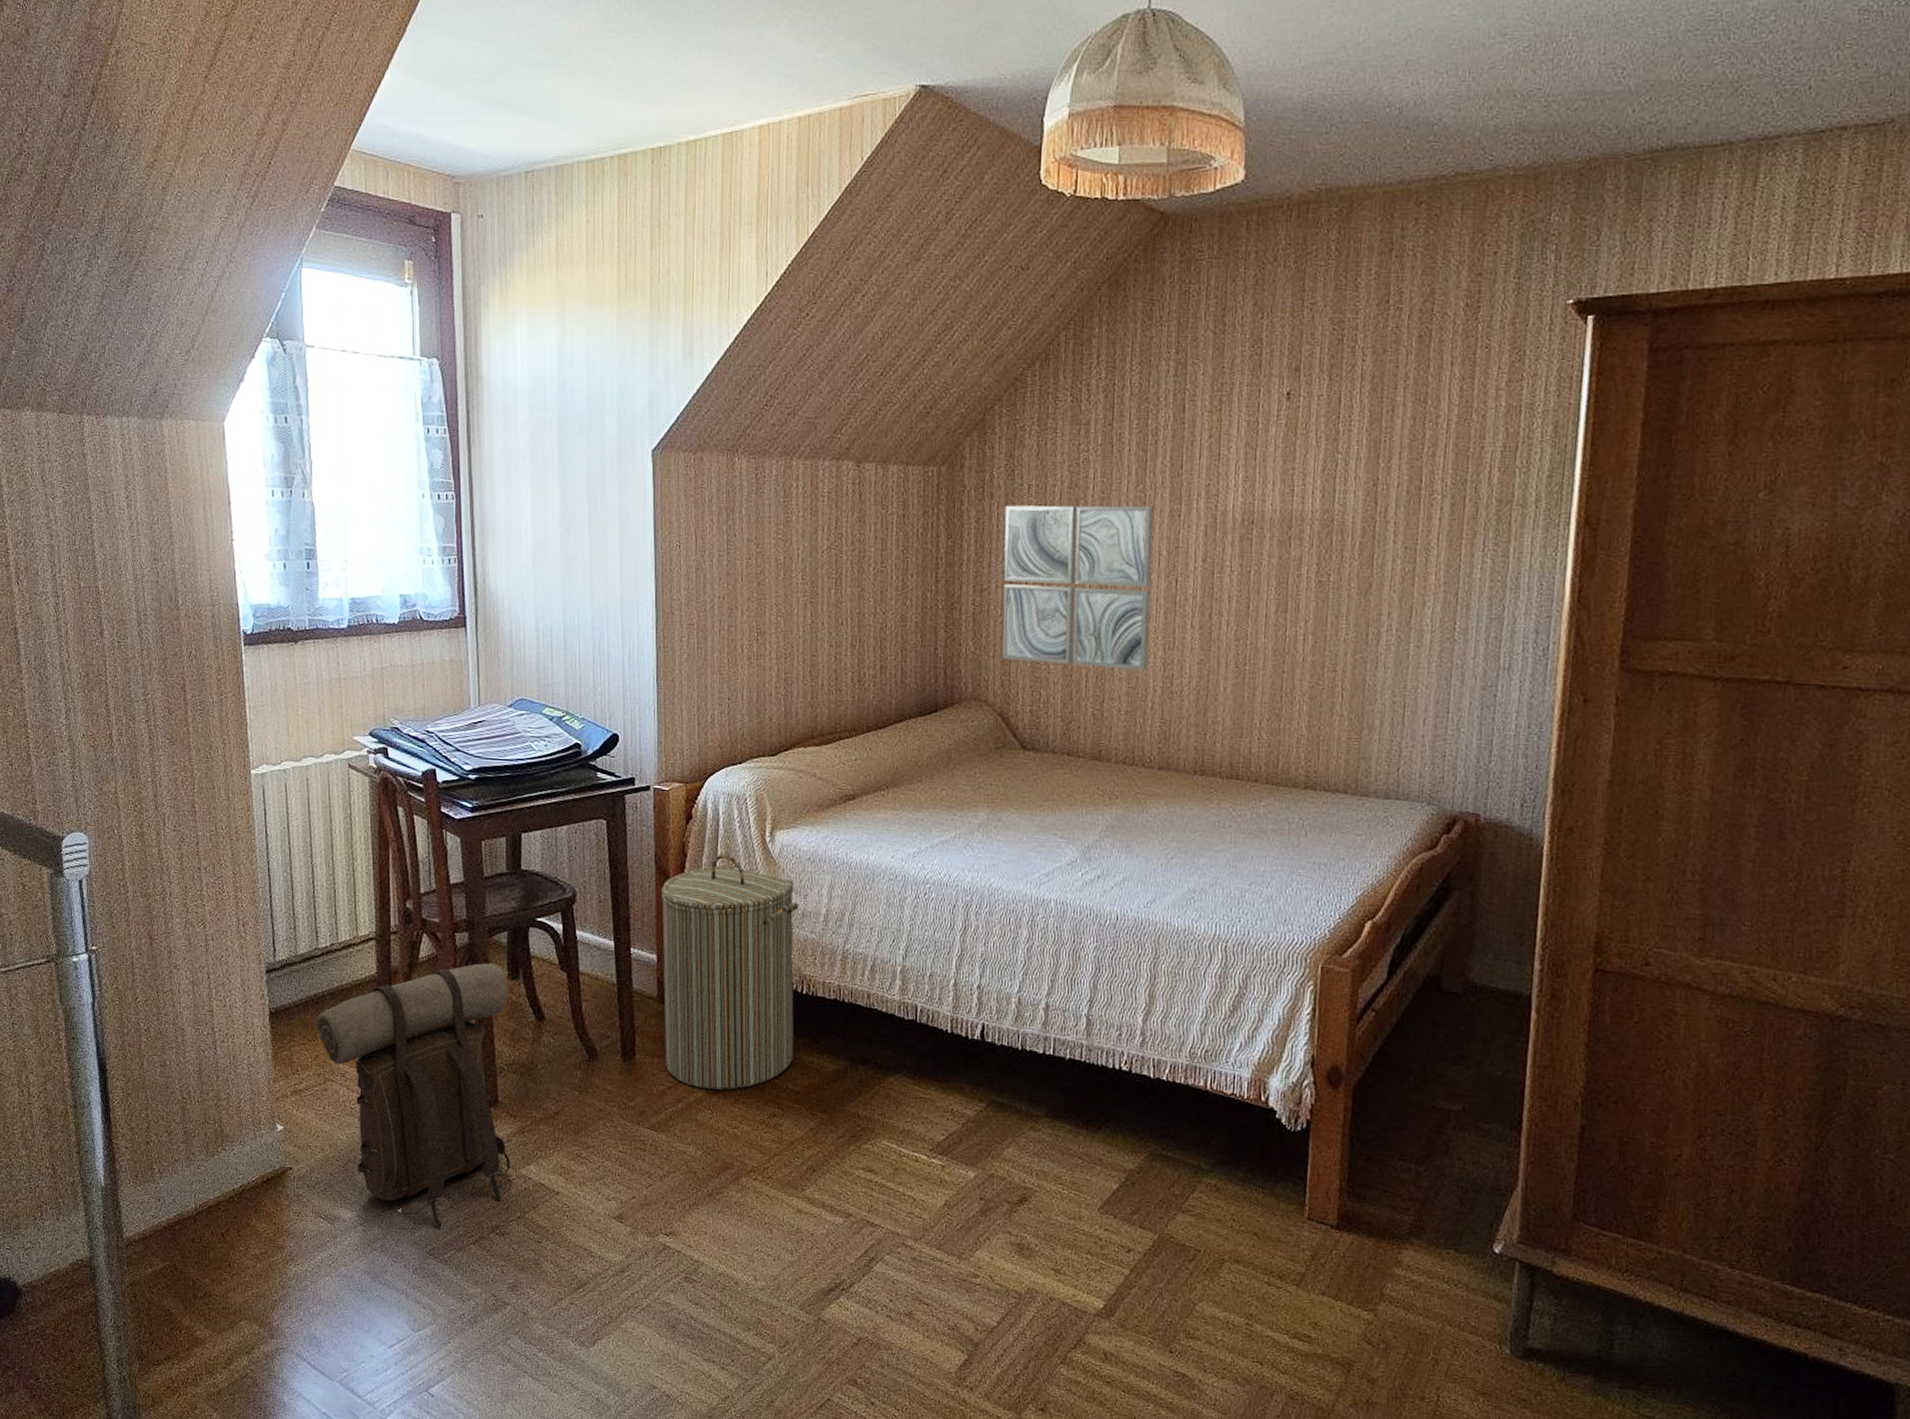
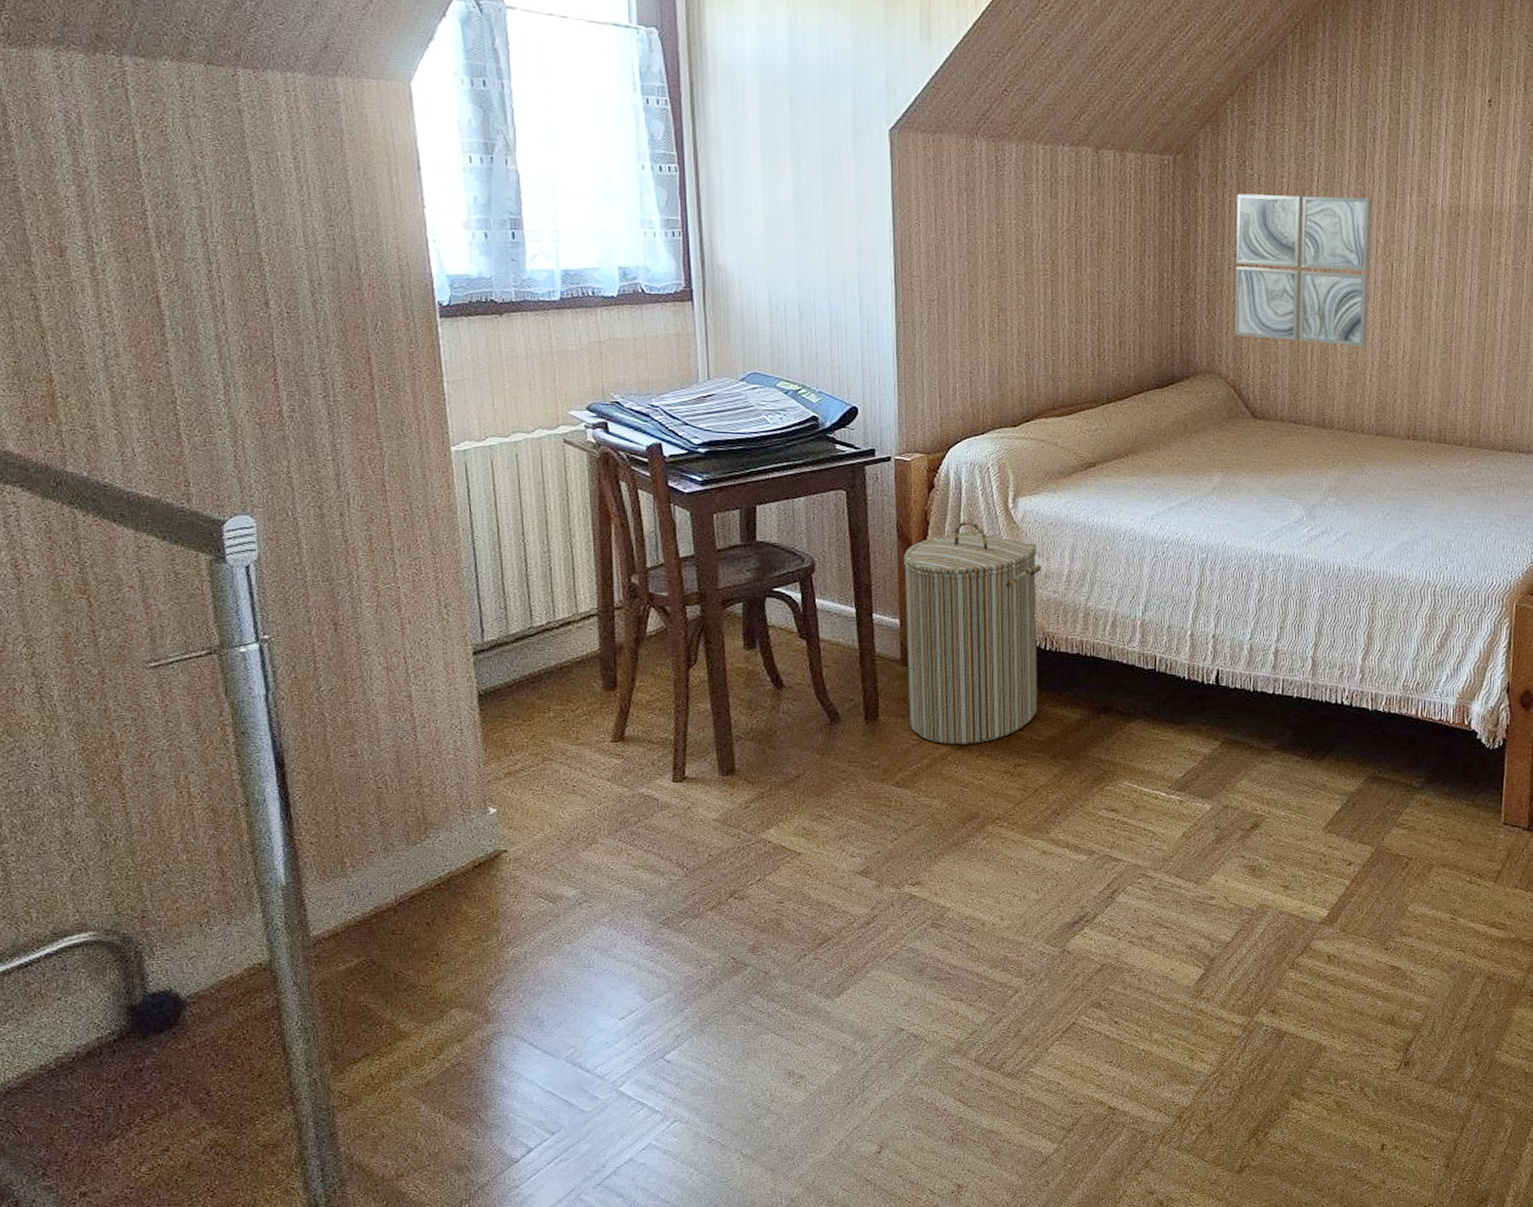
backpack: present [316,963,510,1229] -> none [531,634,749,898]

